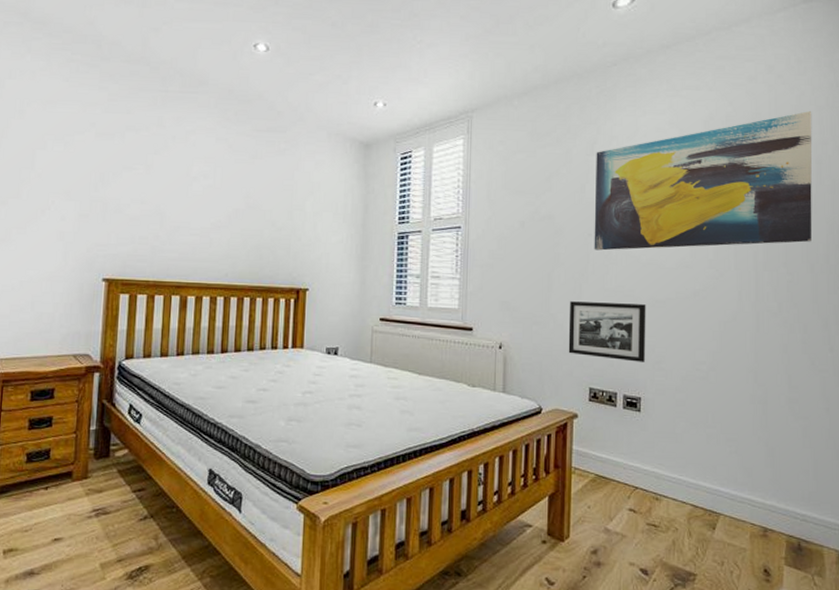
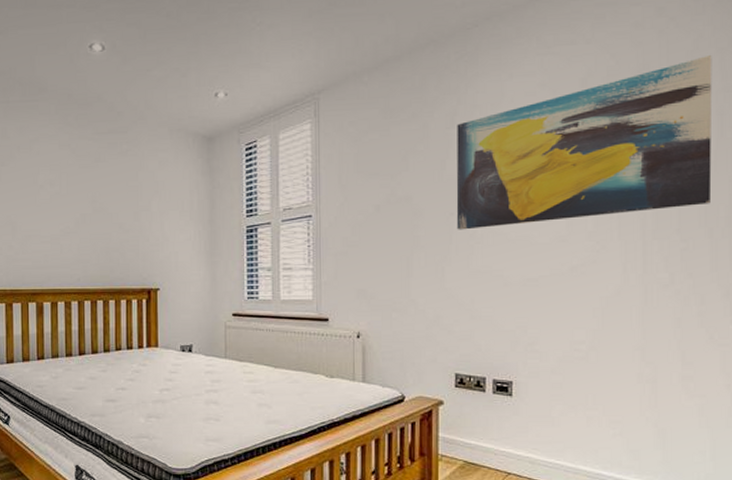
picture frame: present [568,301,646,362] -> none [431,284,517,345]

